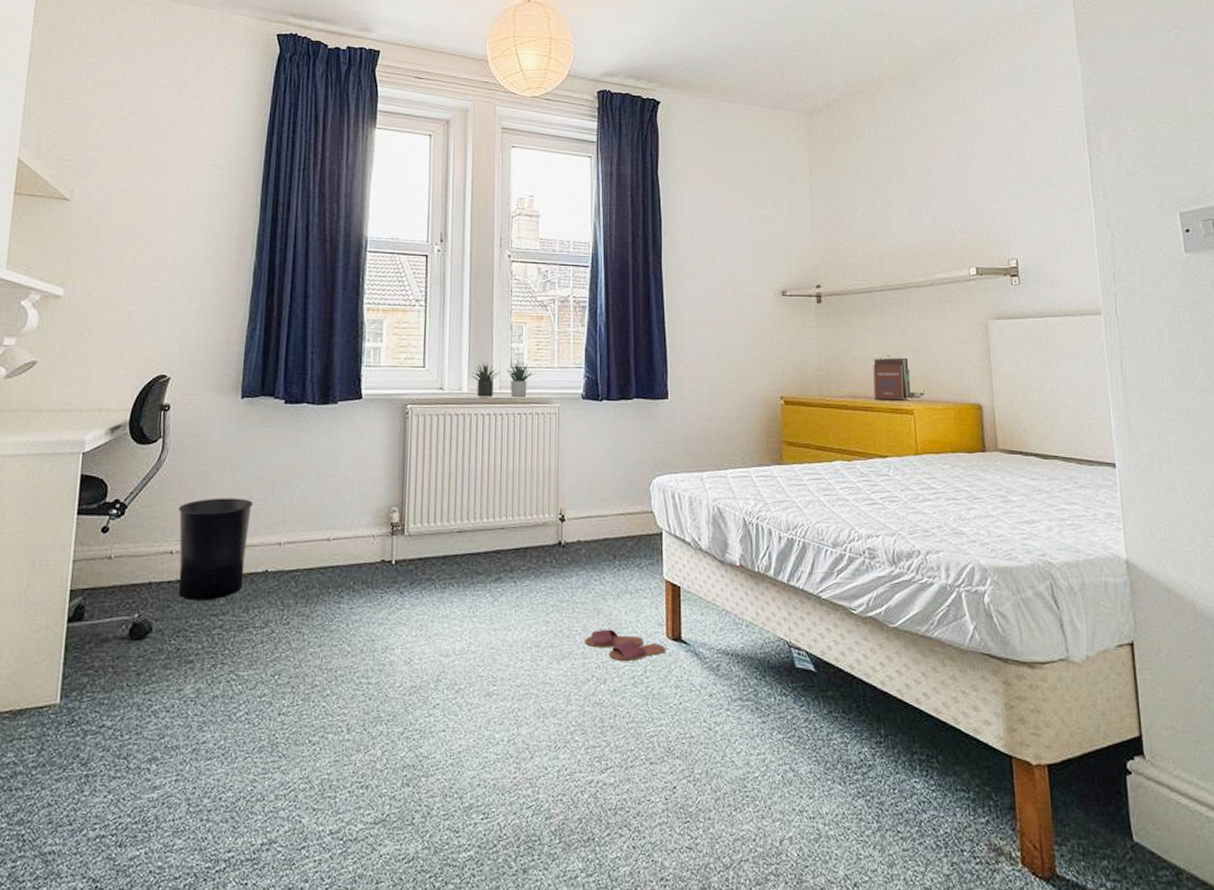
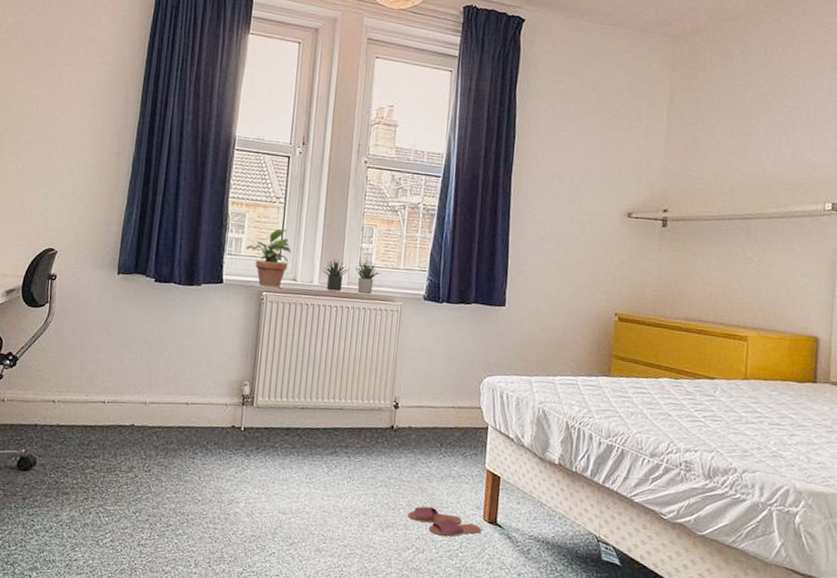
waste bin: present [178,498,253,600] -> none [58,358,124,445]
potted plant: none [385,334,436,400] -> present [245,228,291,288]
books: present [873,355,925,401] -> none [709,282,762,327]

